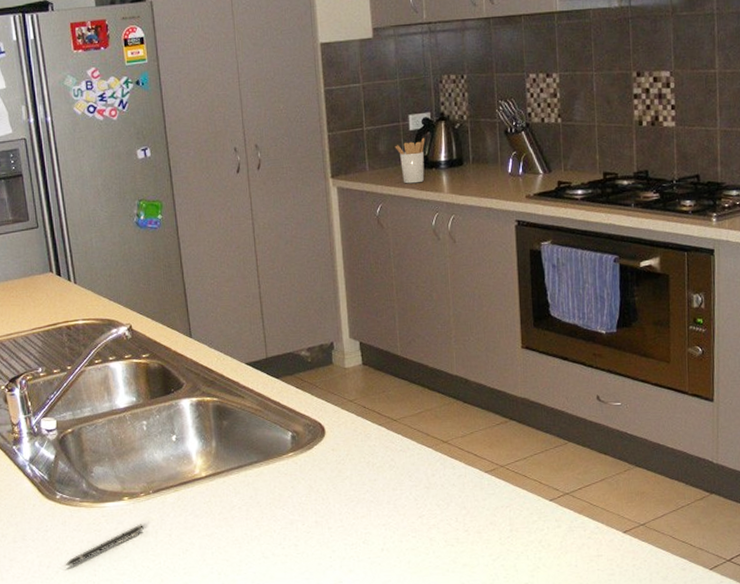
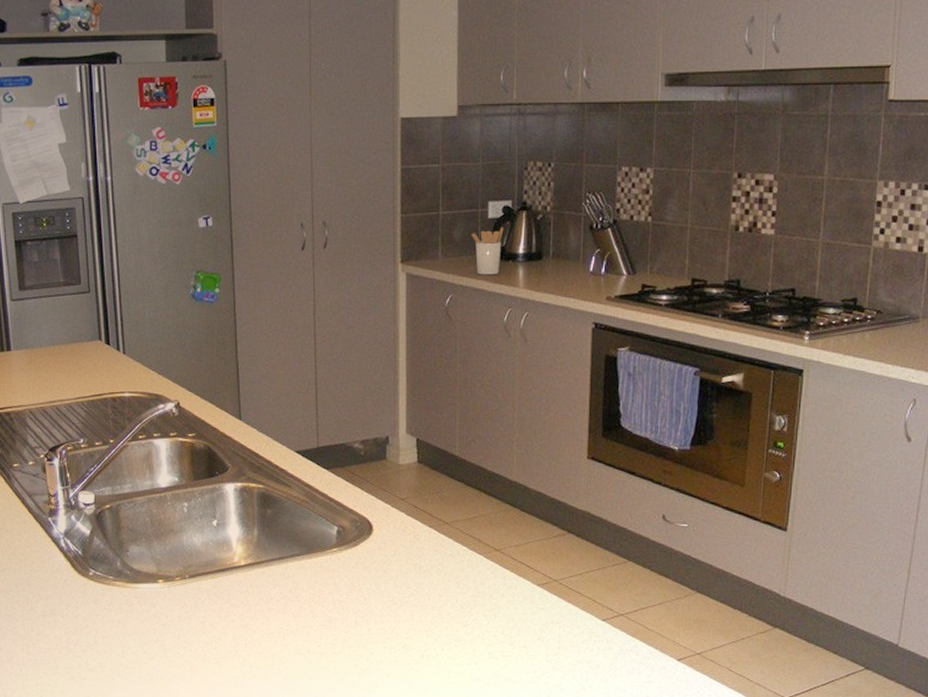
pen: present [65,524,144,567] -> none [93,608,177,646]

